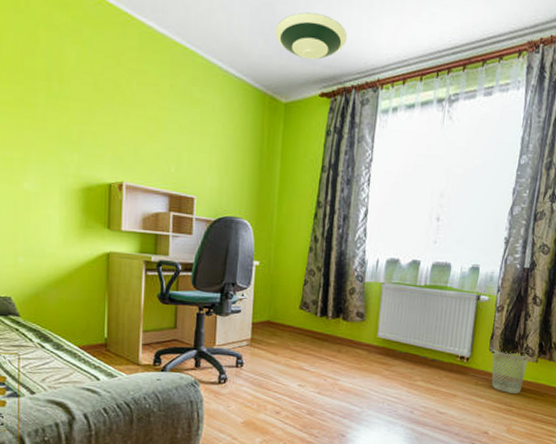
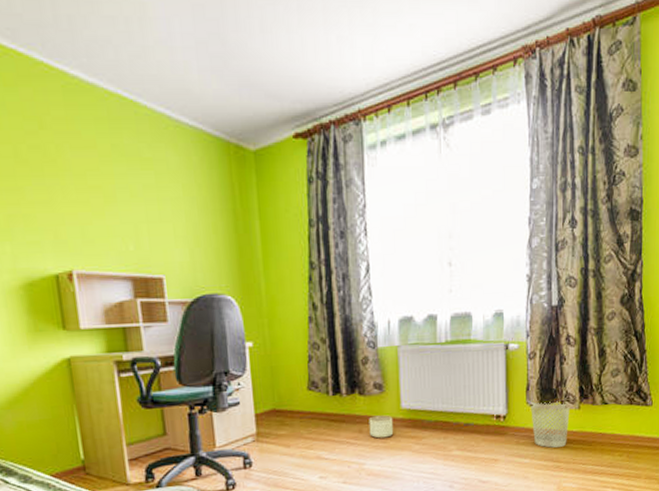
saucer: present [274,12,348,60] -> none [228,39,316,96]
planter: none [347,340,369,361] -> present [369,415,394,439]

